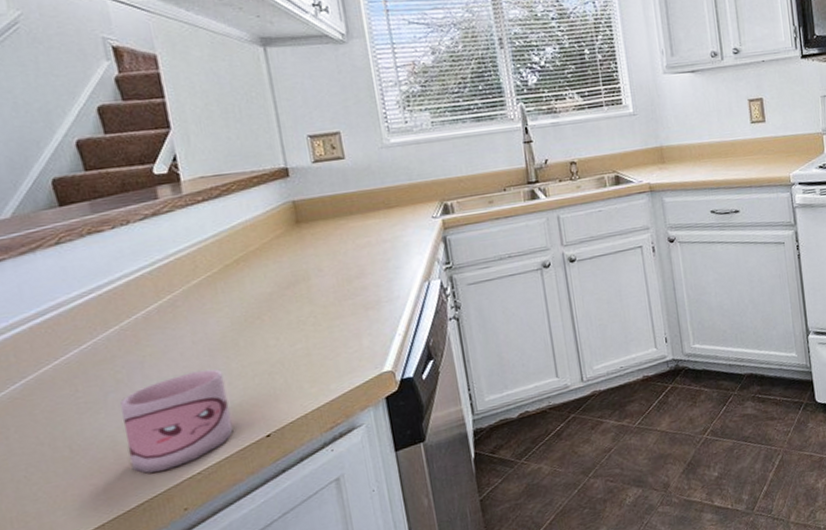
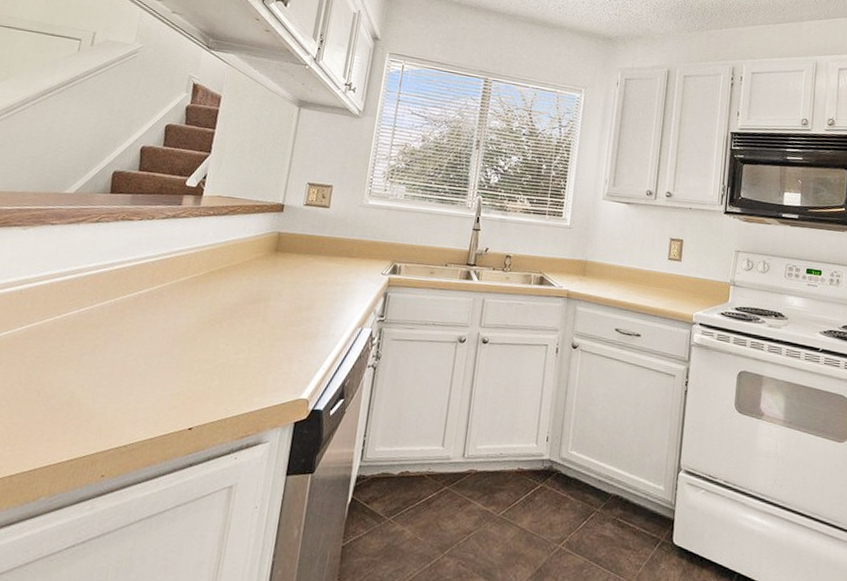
mug: present [120,369,233,473] -> none [76,354,176,436]

